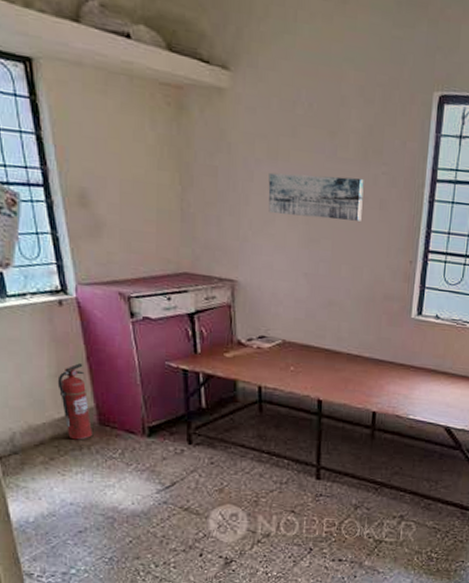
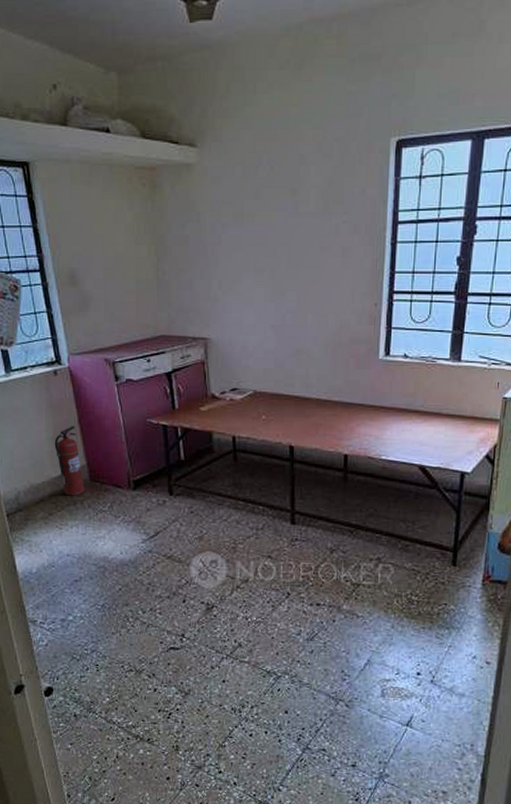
wall art: present [268,172,364,221] -> none [235,229,326,273]

